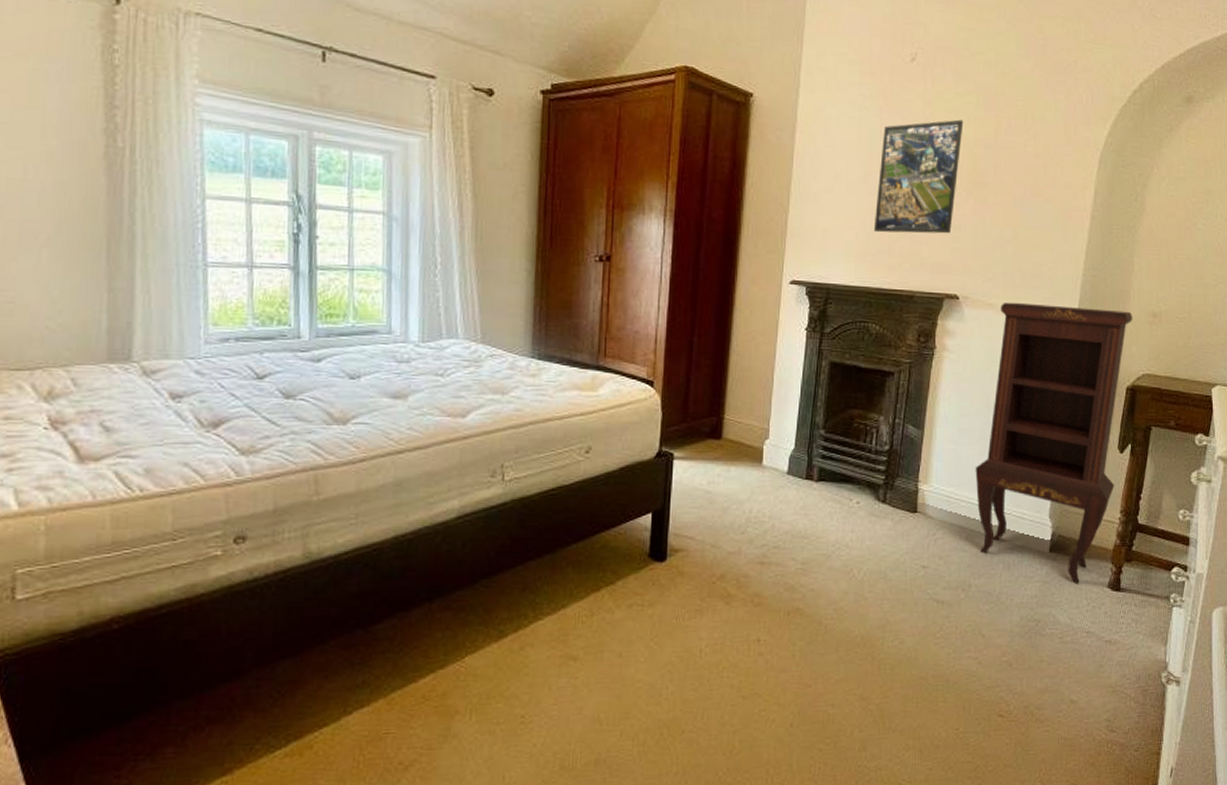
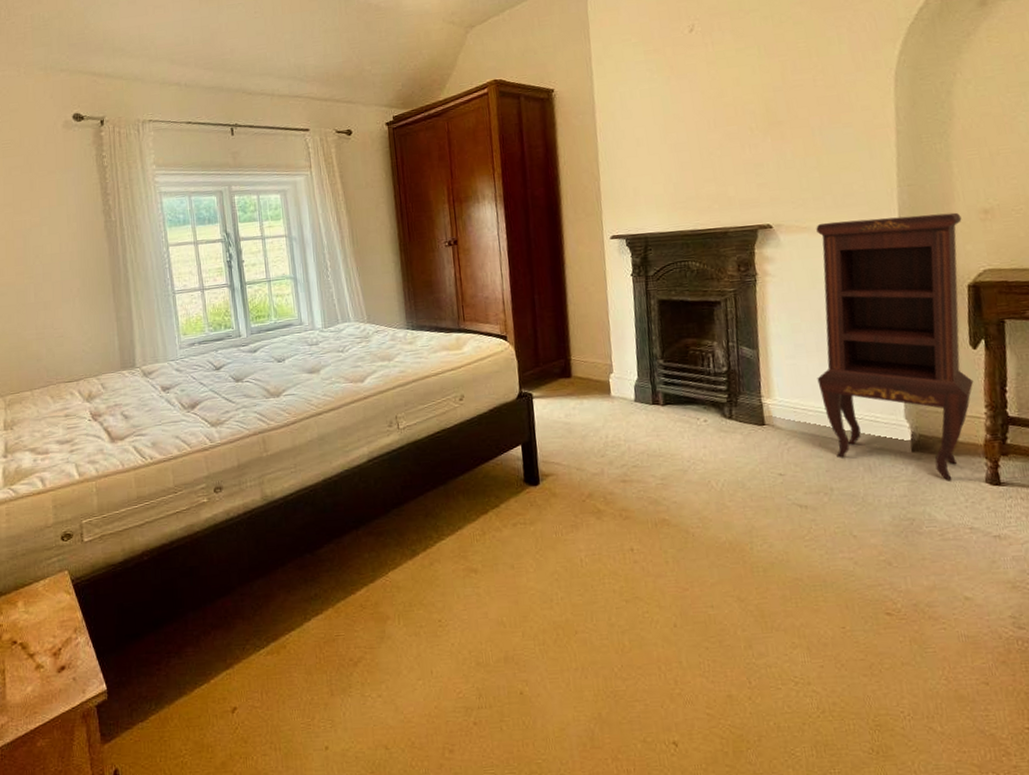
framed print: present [873,119,964,234] -> none [674,71,754,183]

